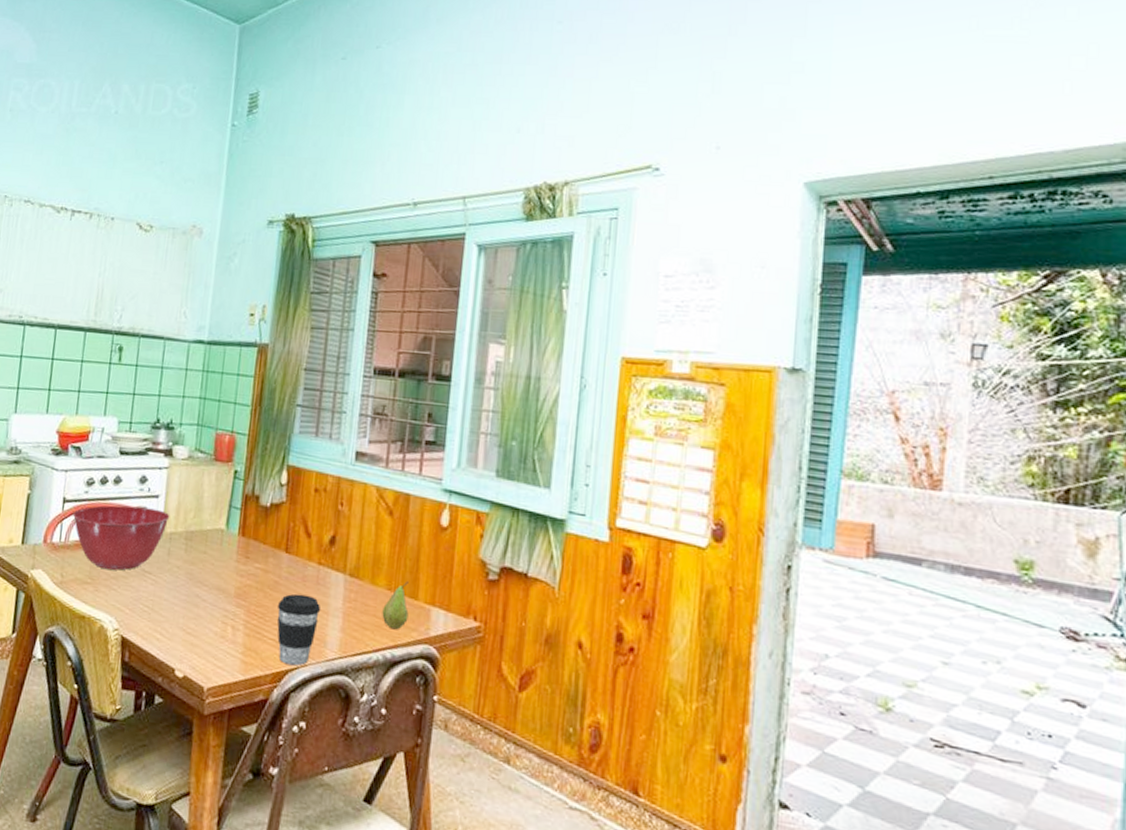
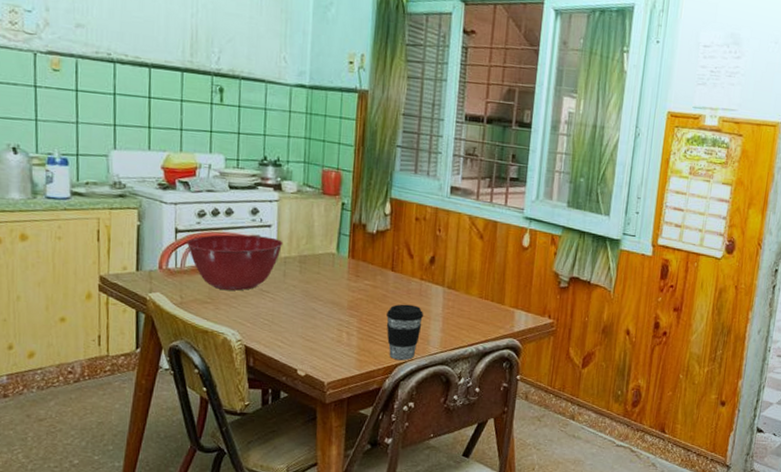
fruit: present [382,582,409,630] -> none [475,291,497,328]

